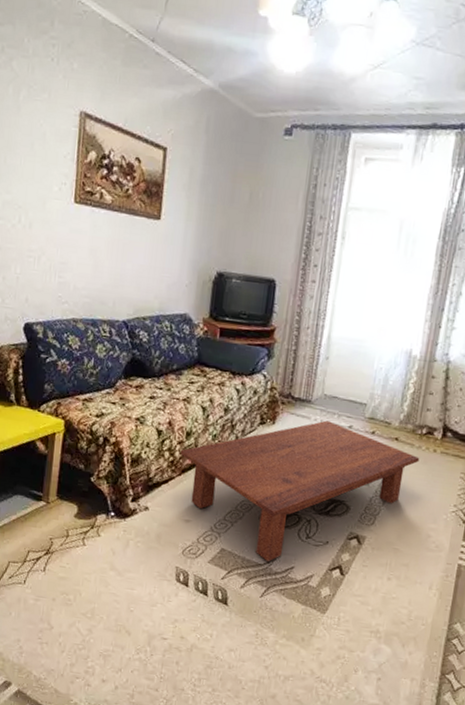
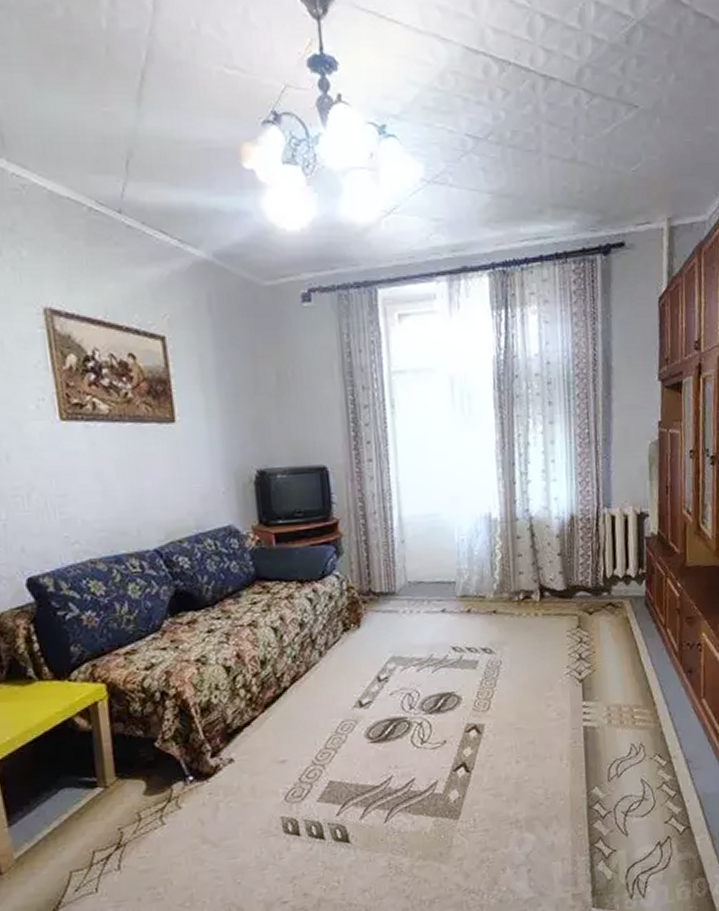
coffee table: present [180,420,420,562] -> none [257,609,523,782]

